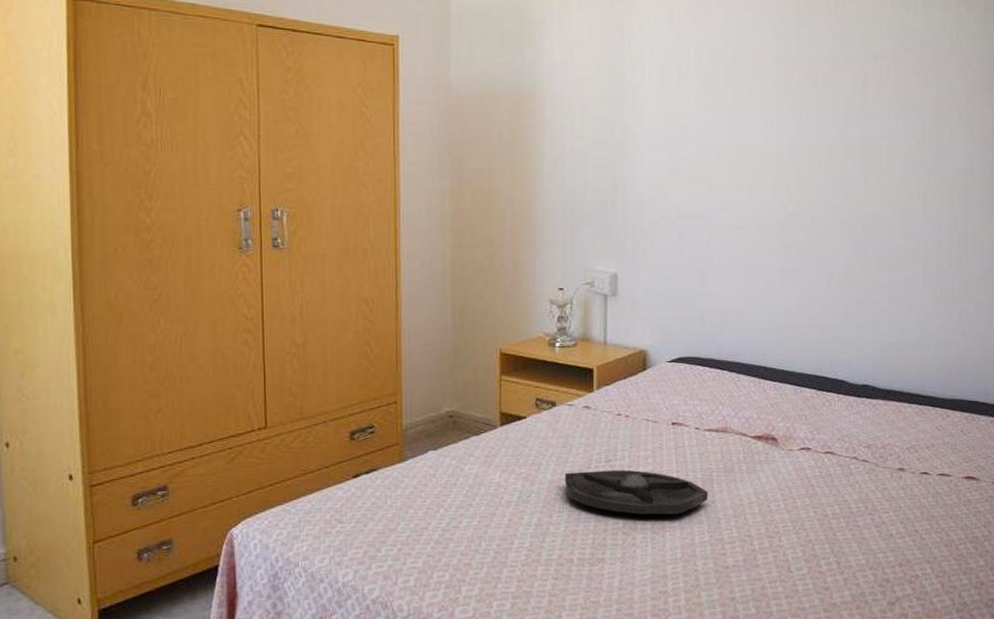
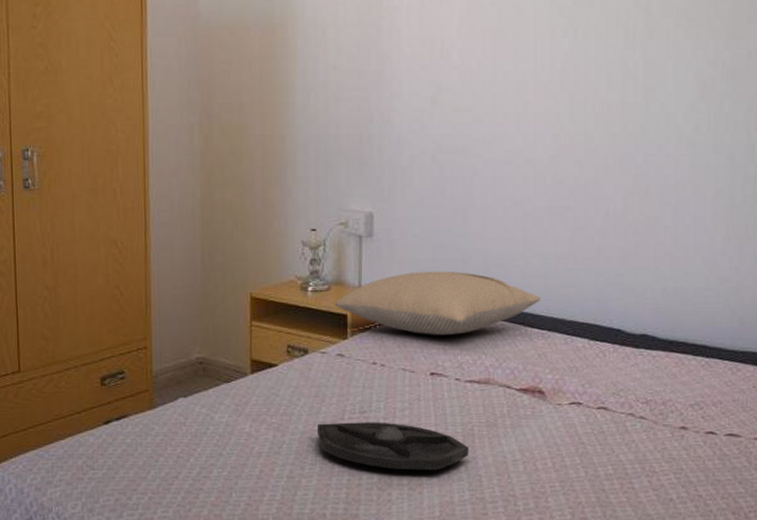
pillow: none [581,327,773,388] -> present [334,271,541,335]

